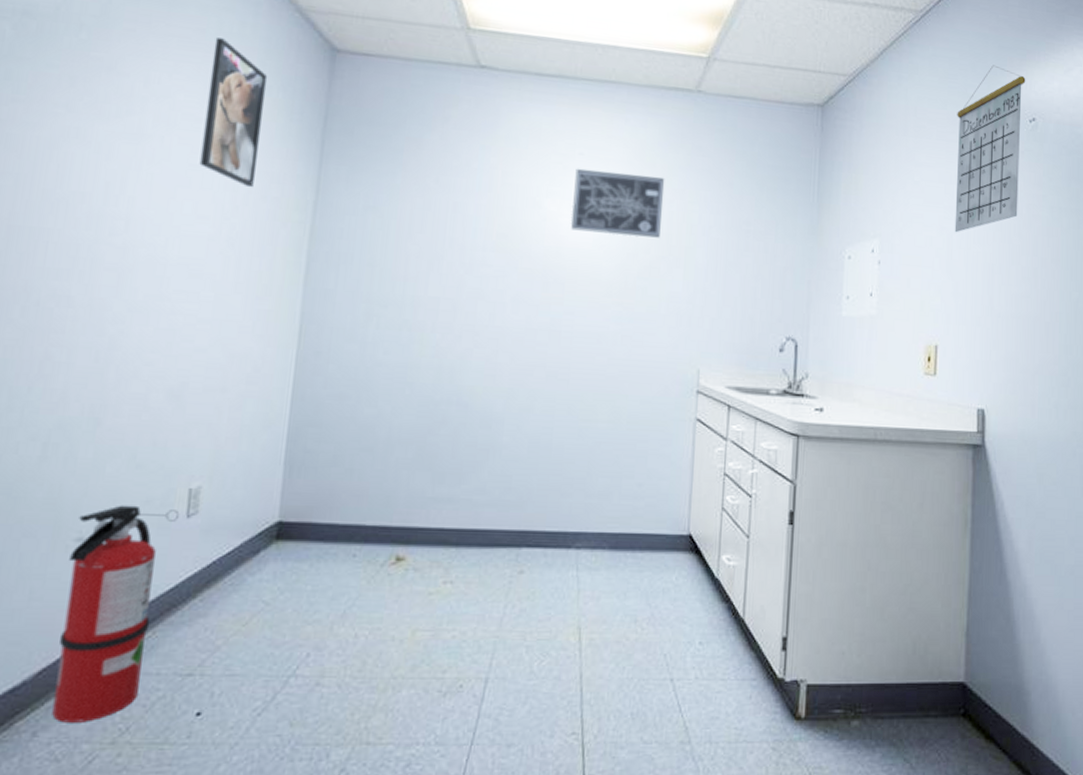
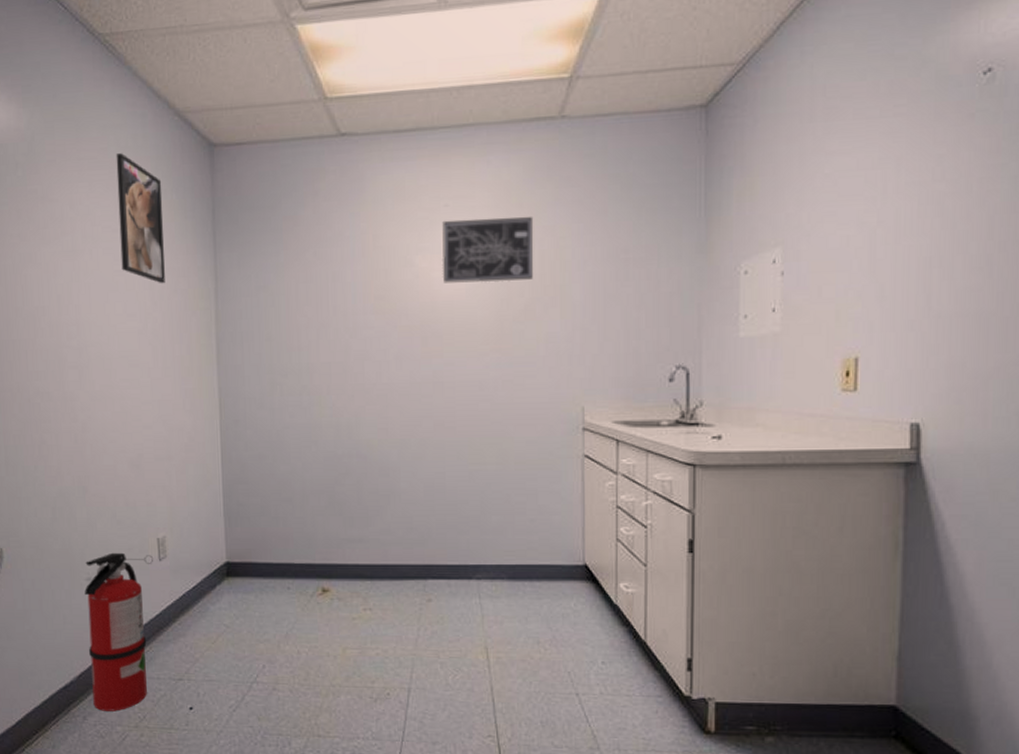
calendar: present [954,65,1026,233] -> none [878,10,978,227]

